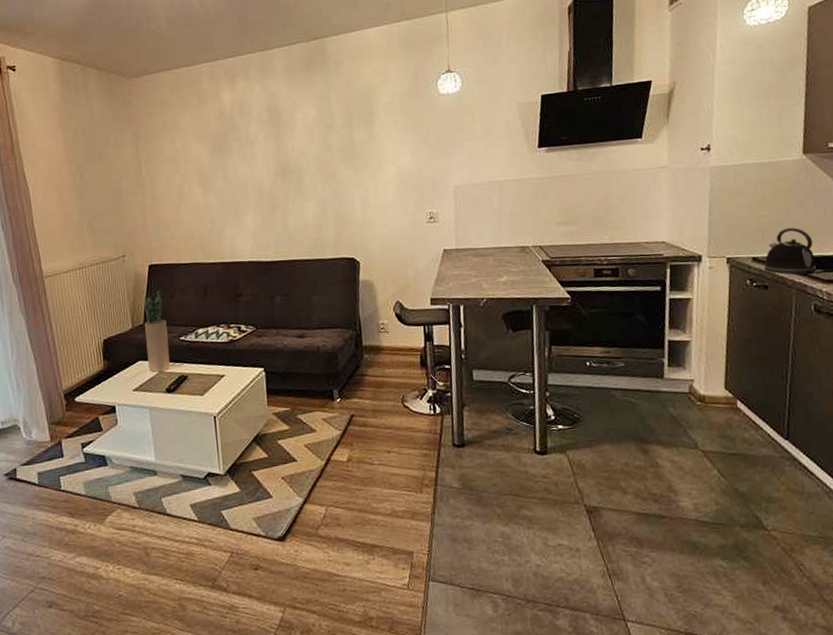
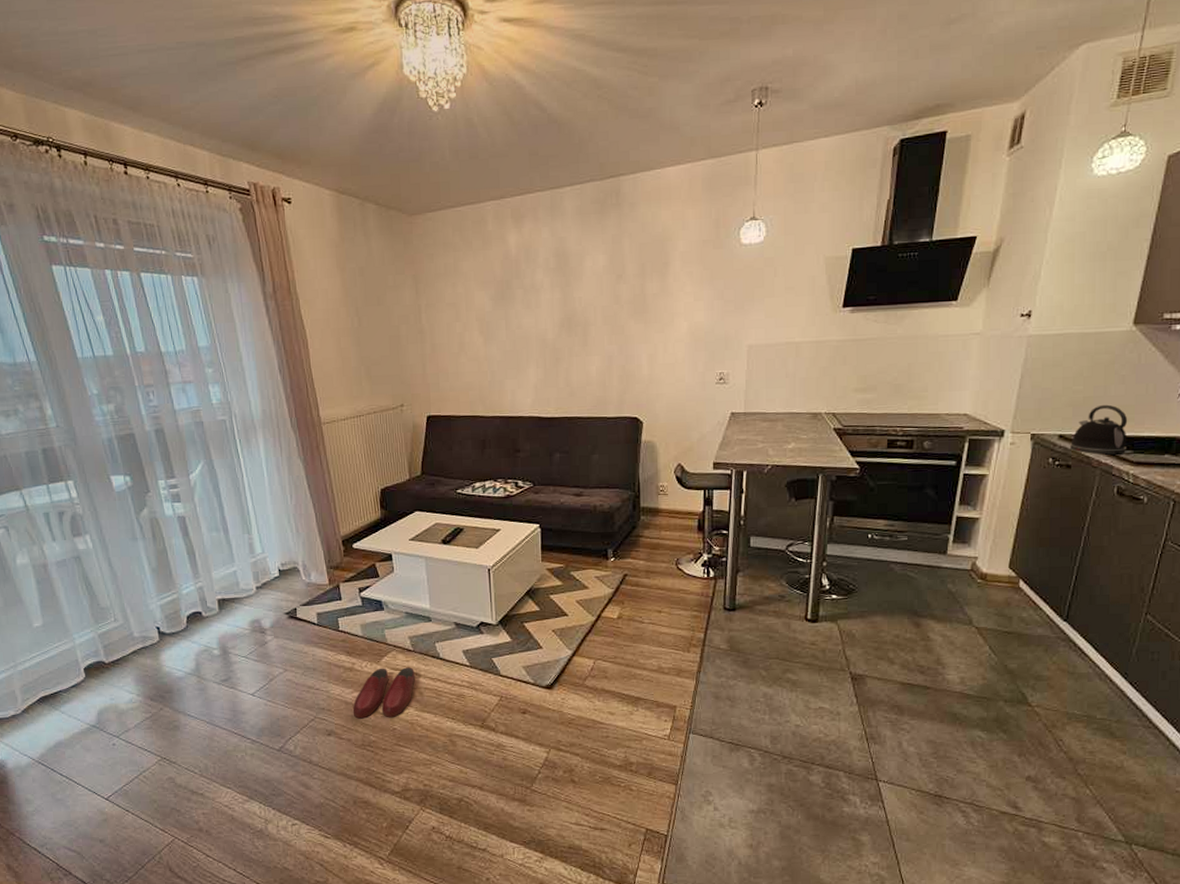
slippers: none [75,526,141,587] -> present [352,667,415,719]
vase: present [144,288,171,372] -> none [421,440,447,523]

